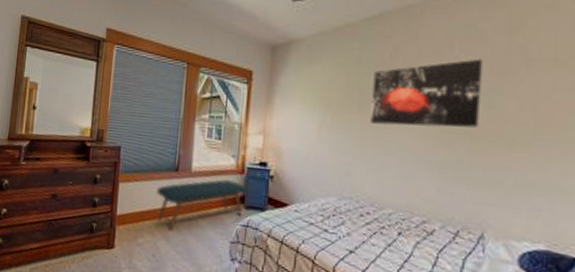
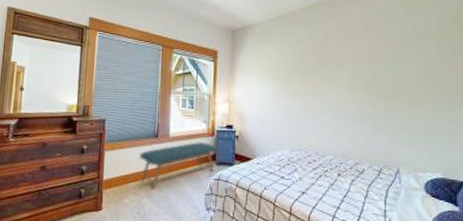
wall art: present [370,58,483,128] -> none [312,37,389,90]

